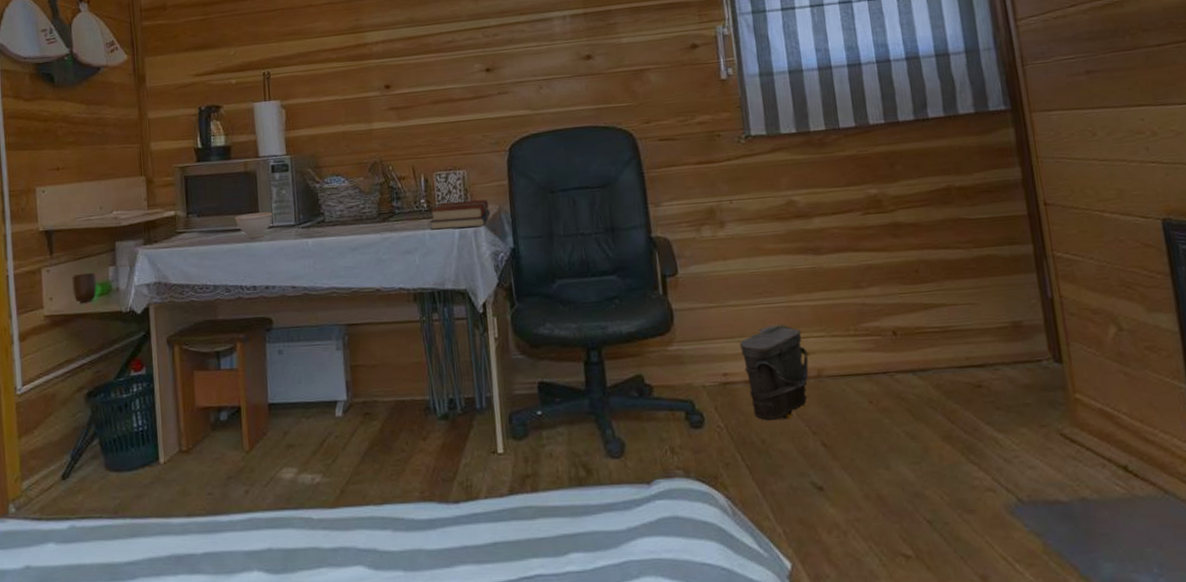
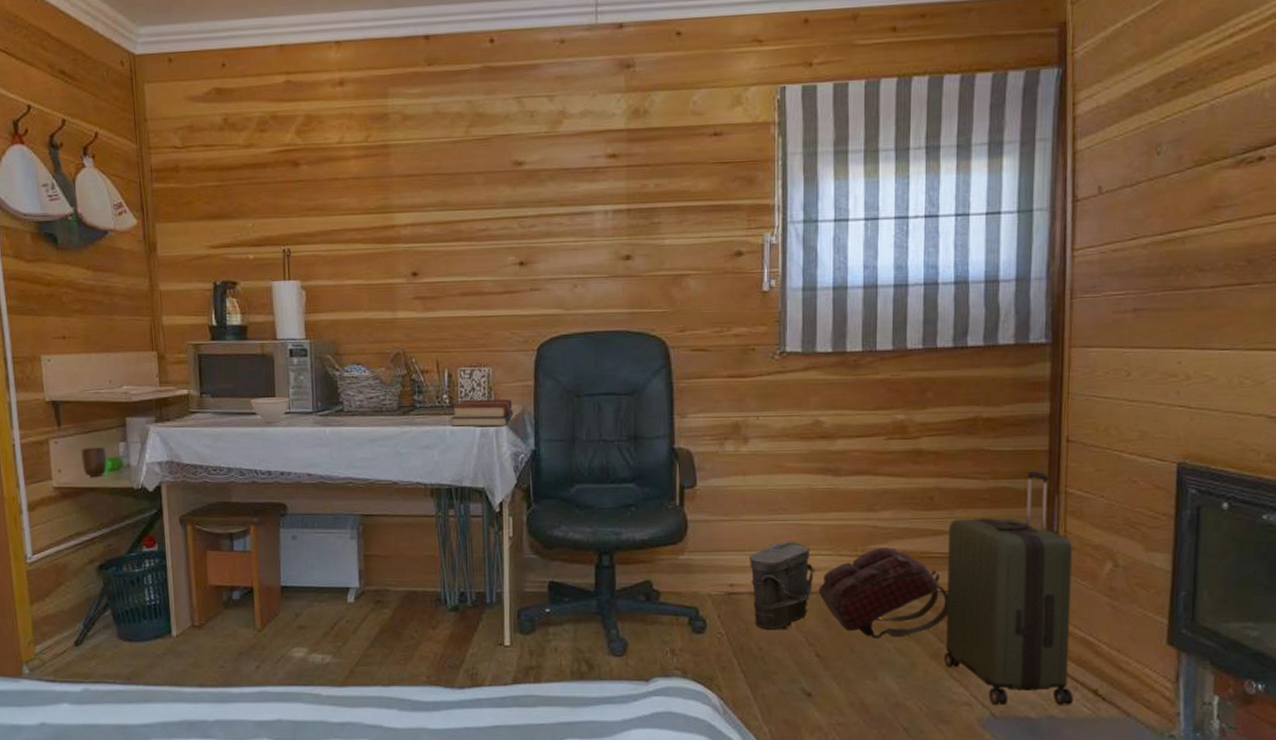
backpack: none [815,325,954,423] -> present [818,547,949,638]
suitcase: none [939,236,1104,489] -> present [944,471,1073,706]

